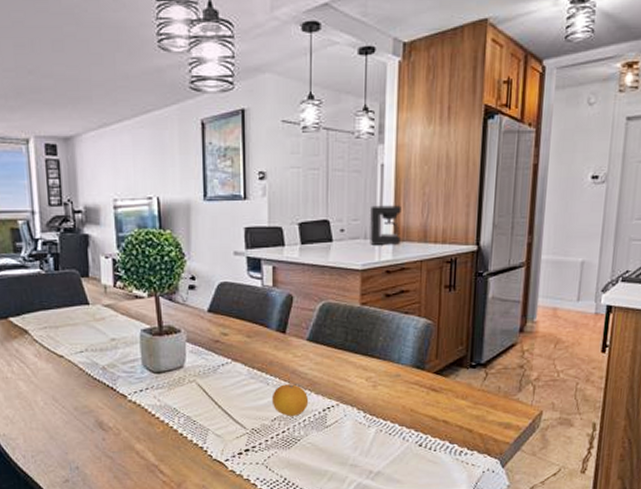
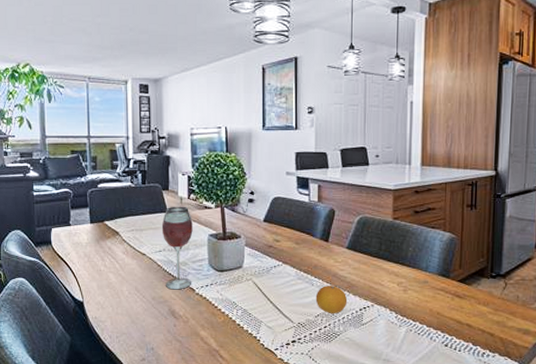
wineglass: none [82,296,122,397] -> present [161,206,193,290]
coffee maker: present [370,205,401,245] -> none [401,136,428,169]

